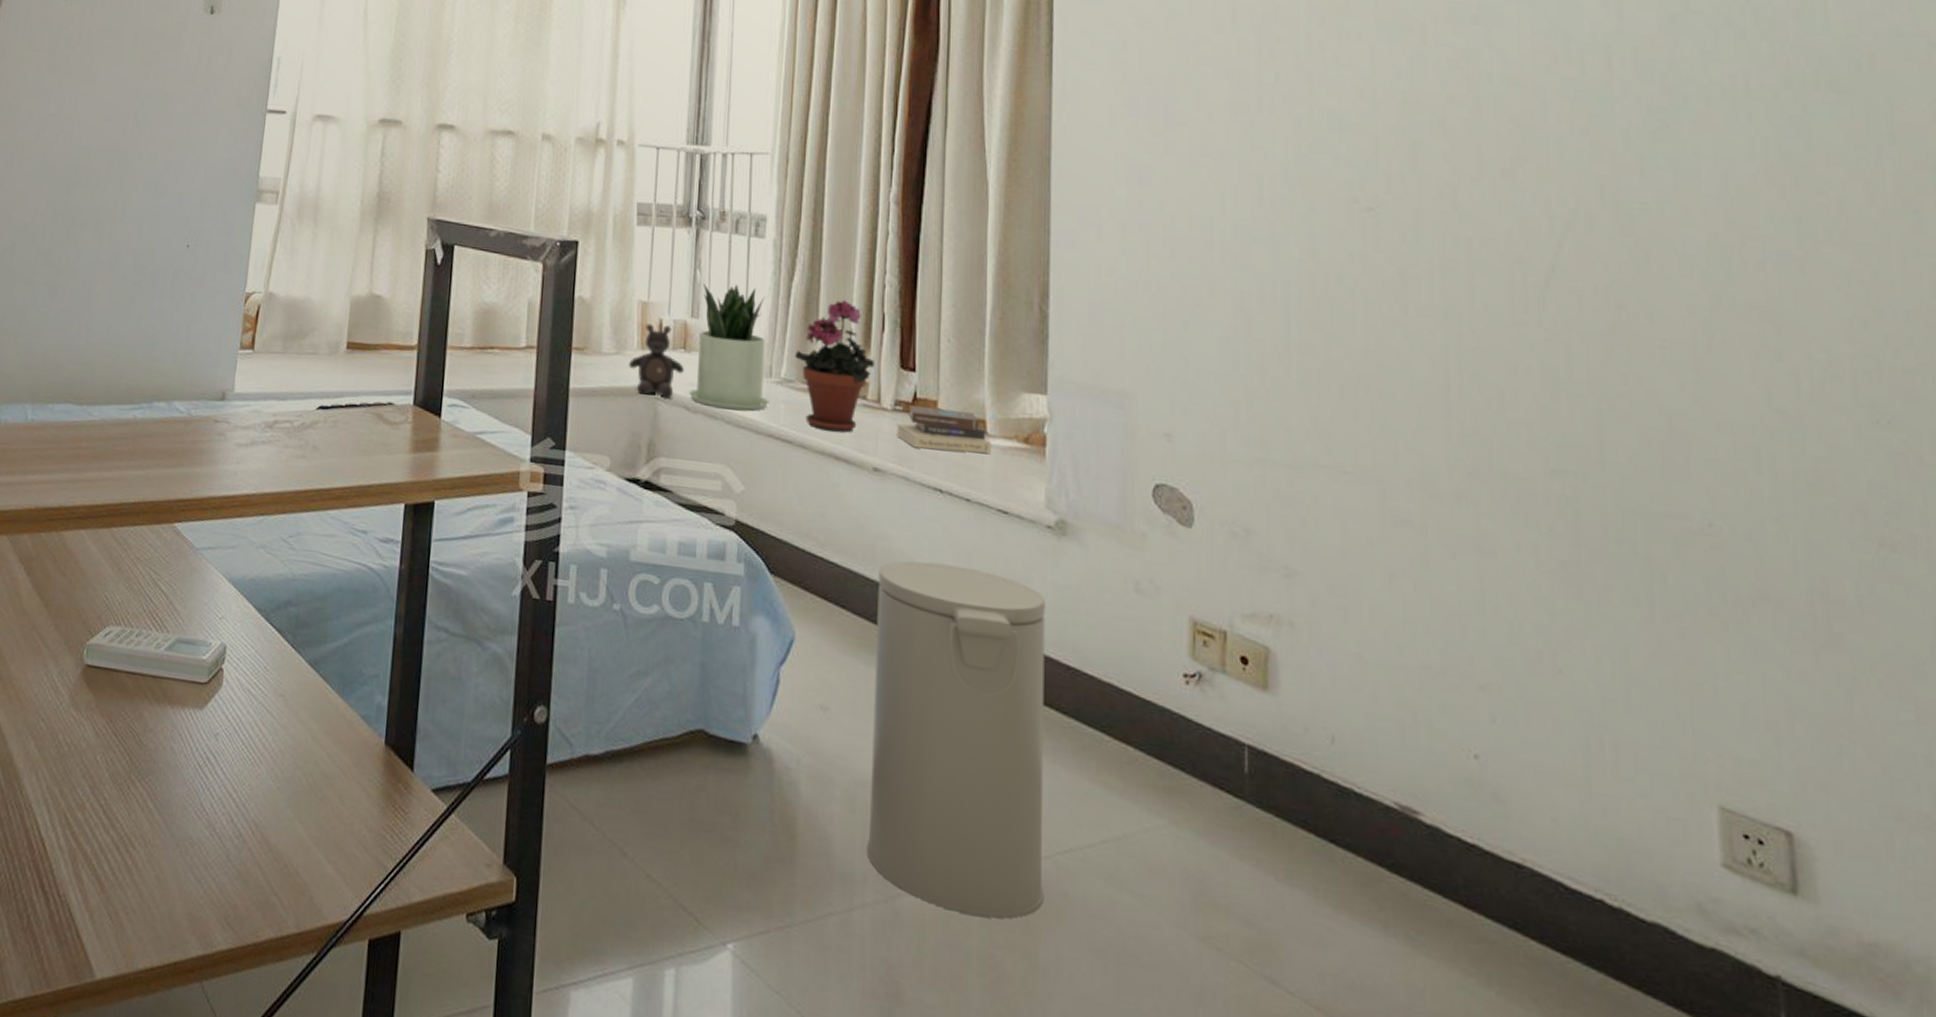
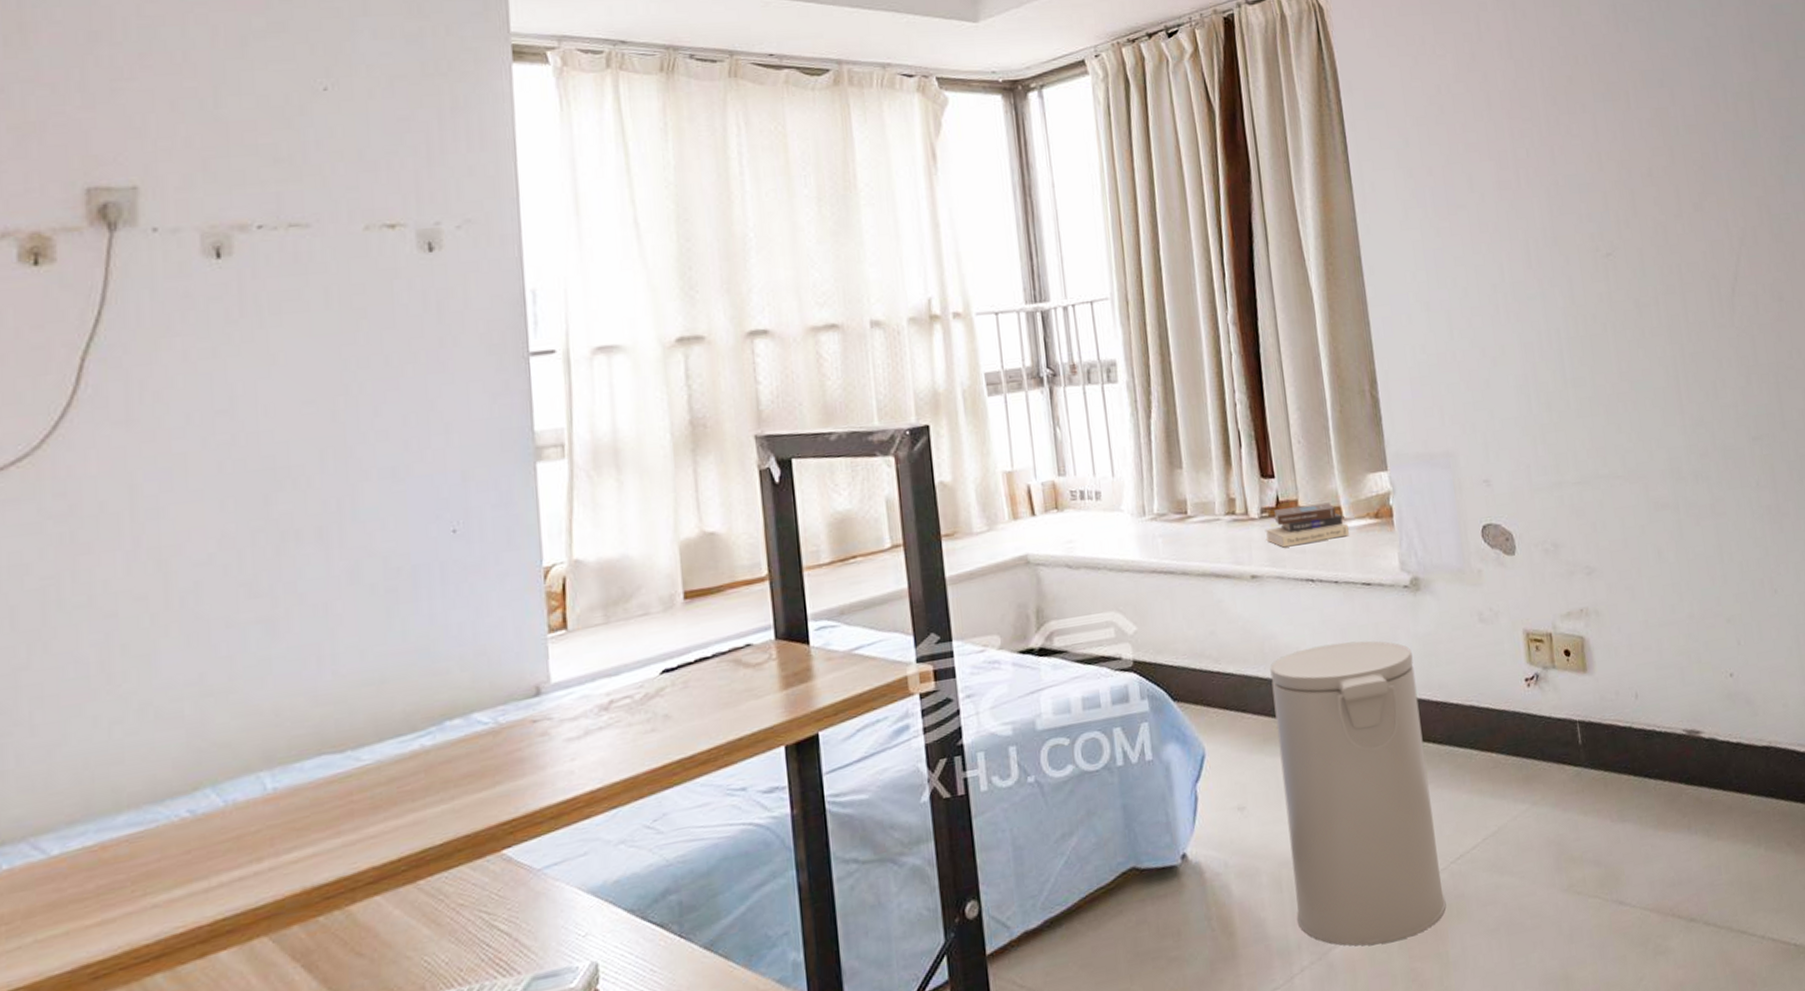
stuffed animal: present [629,323,685,398] -> none [1003,489,1061,566]
planter: present [688,284,770,412] -> none [1064,433,1148,559]
potted plant: present [795,300,876,433] -> none [1164,425,1239,553]

